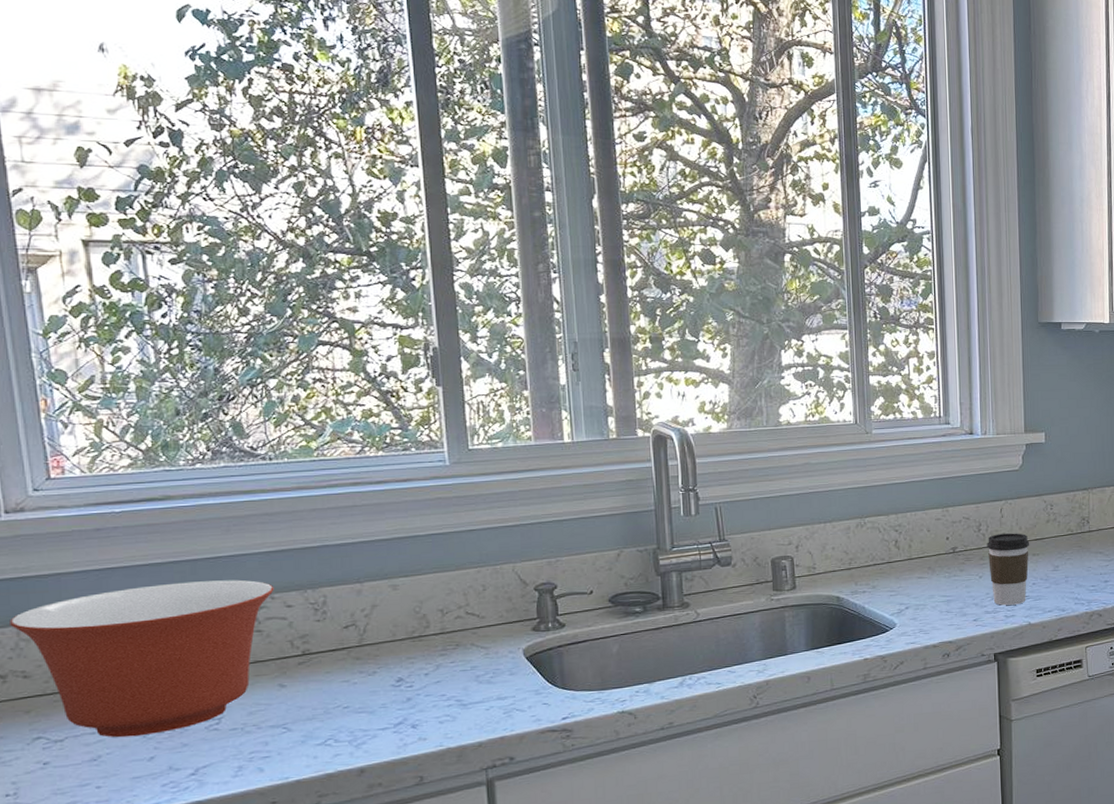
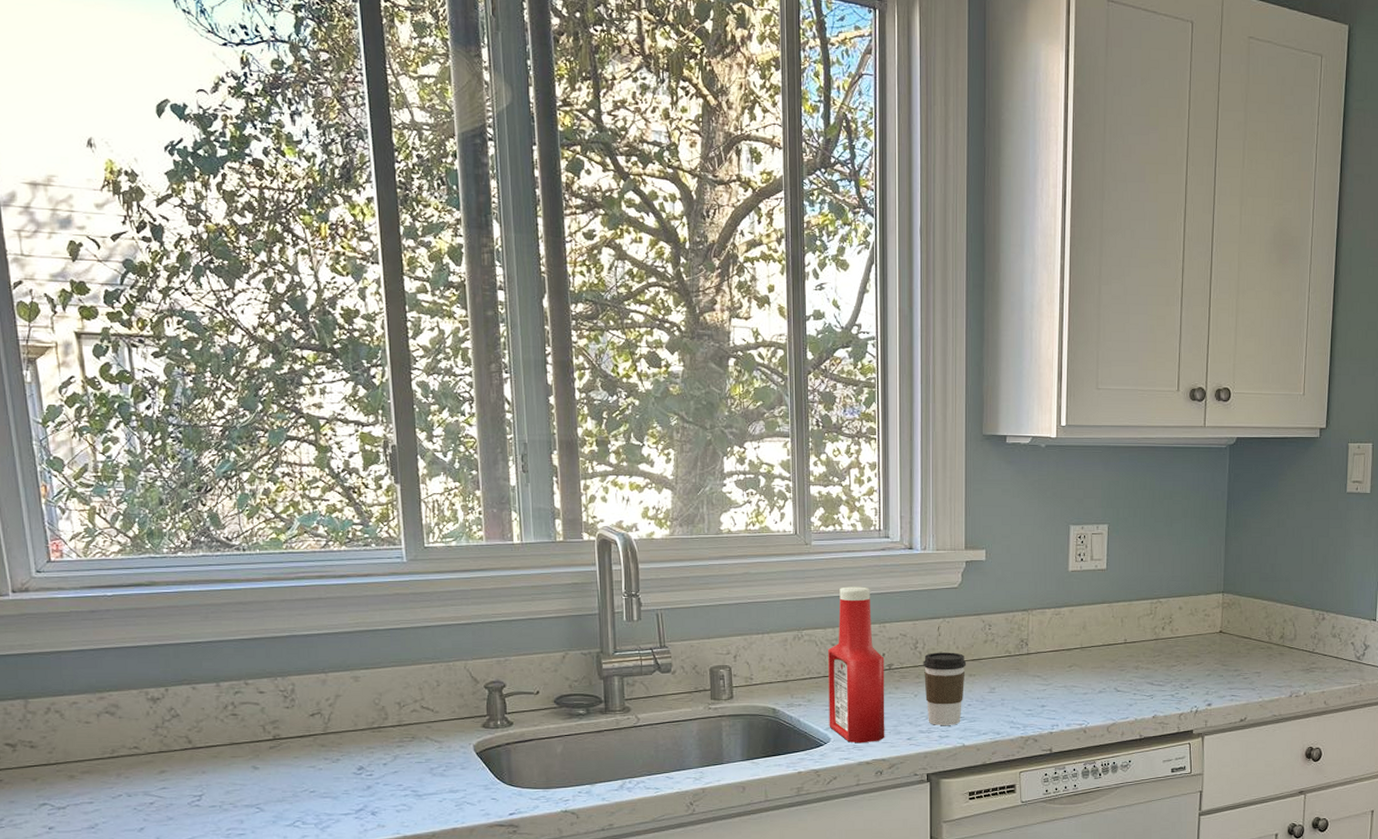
mixing bowl: present [9,580,274,738] -> none [18,665,248,808]
ketchup bottle: none [892,472,951,627] -> present [828,586,885,744]

